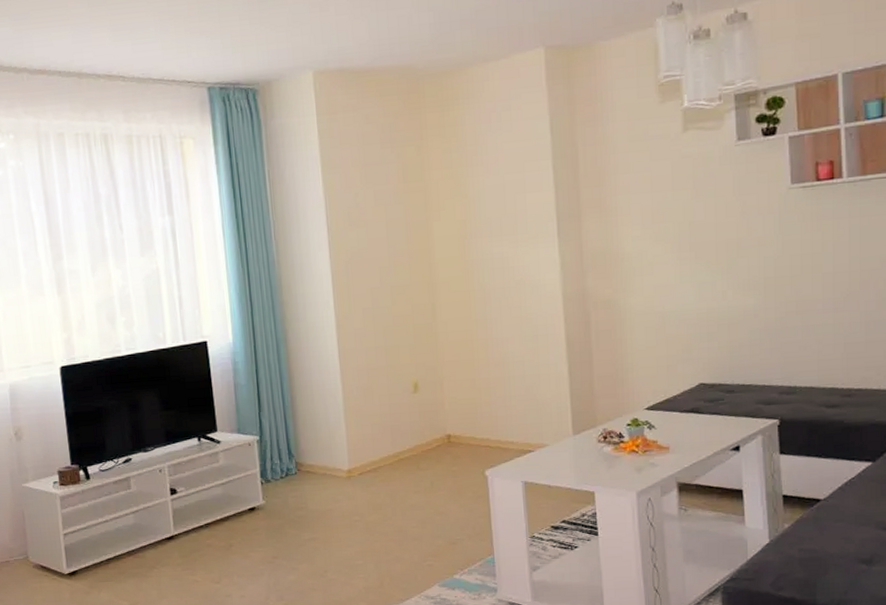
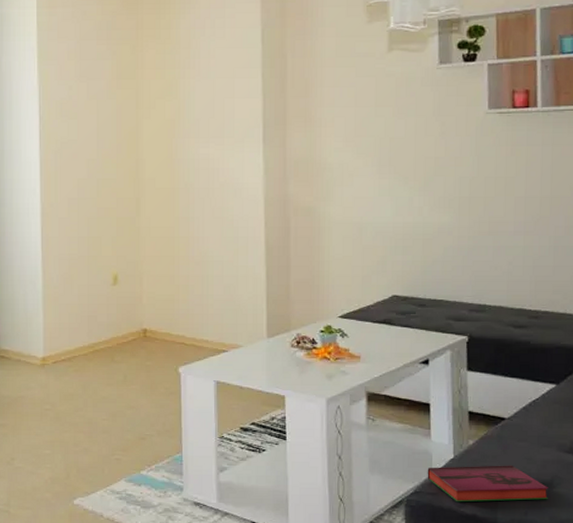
hardback book: none [743,546,868,586] -> present [427,465,548,503]

